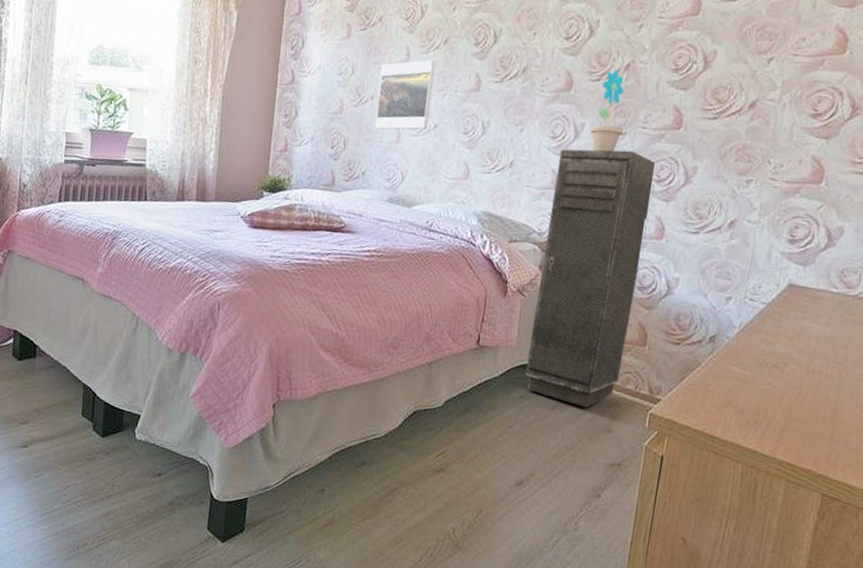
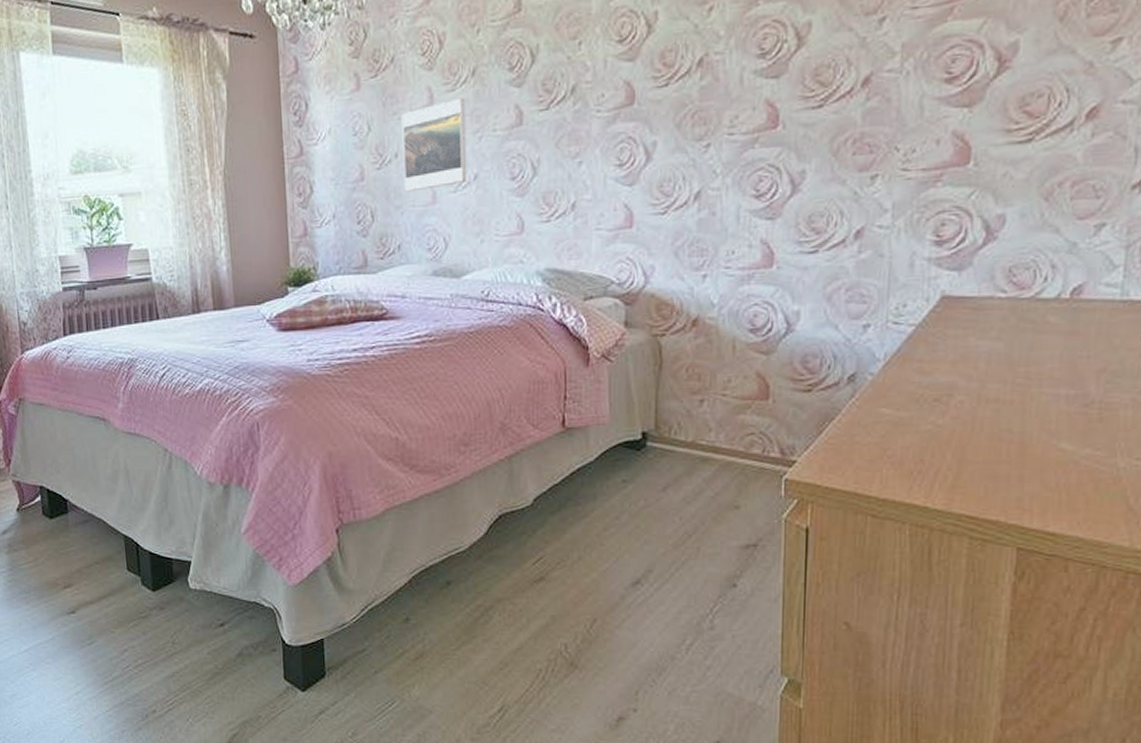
storage cabinet: present [525,149,656,408] -> none [625,164,753,483]
flowerpot: present [589,69,624,152] -> none [664,68,706,173]

